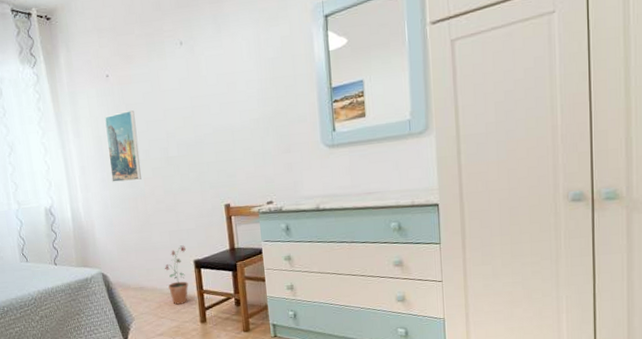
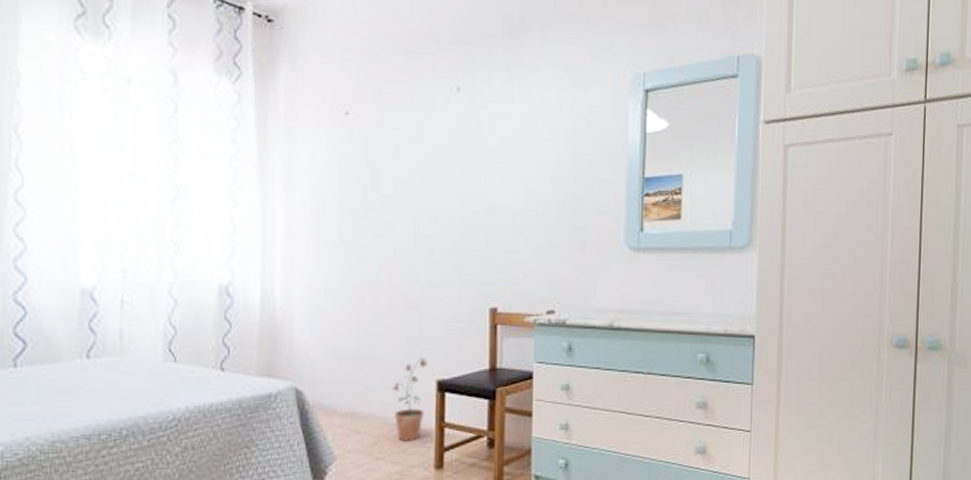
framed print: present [105,110,141,182] -> none [332,165,379,261]

